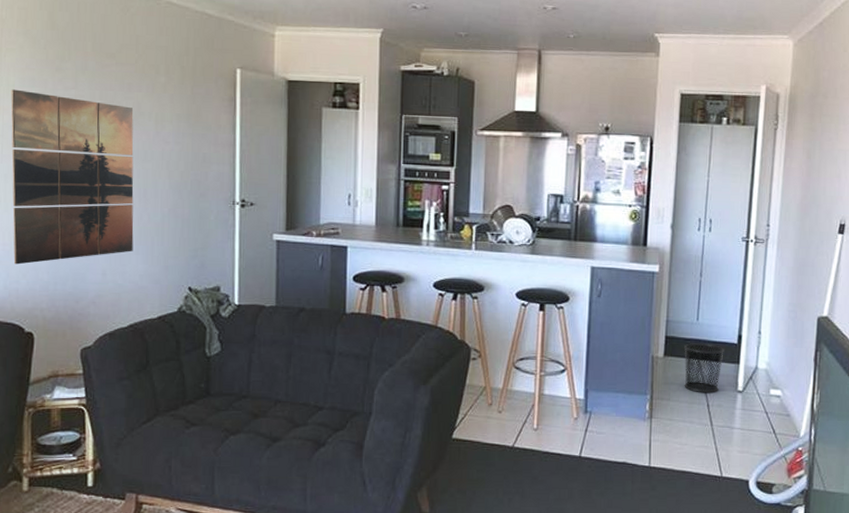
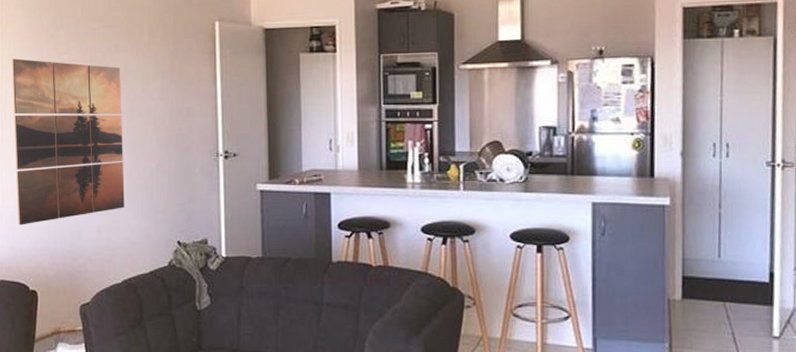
waste bin: present [684,343,724,392] -> none [705,283,754,339]

